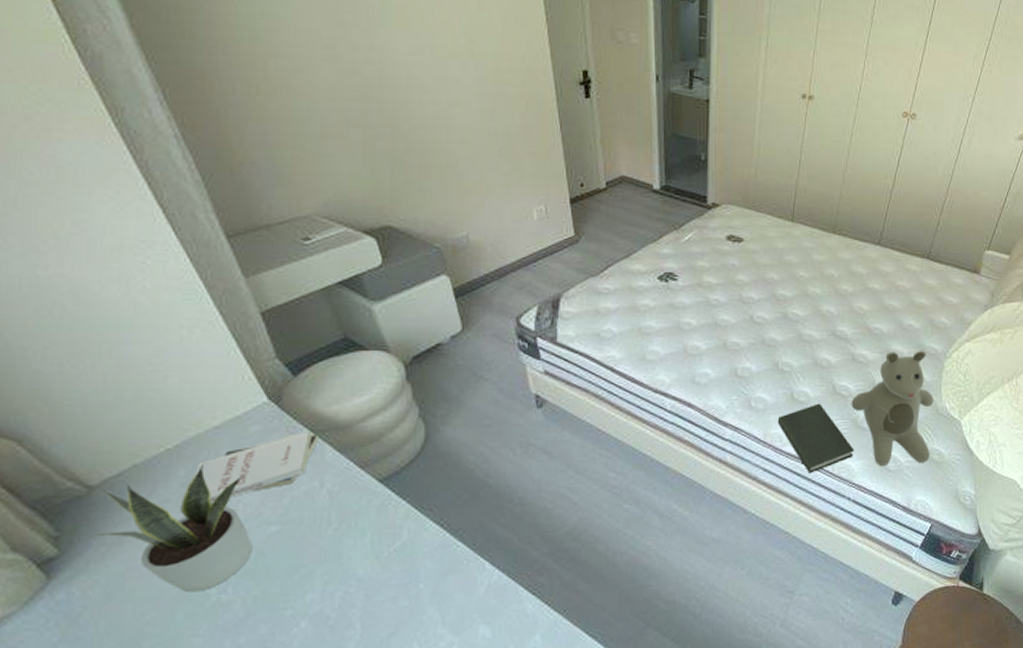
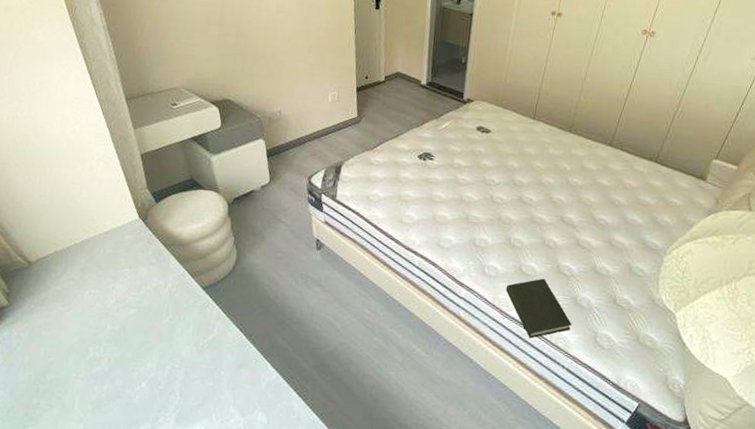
potted plant: present [88,464,253,593] -> none [25,257,119,348]
books: present [193,431,318,504] -> none [88,243,167,287]
teddy bear: present [851,350,934,467] -> none [572,242,651,347]

